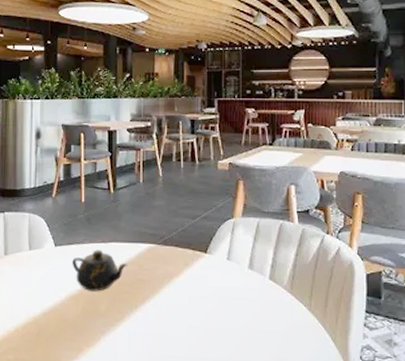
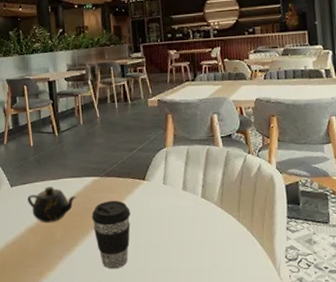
coffee cup: none [143,273,187,353] -> present [92,201,131,269]

